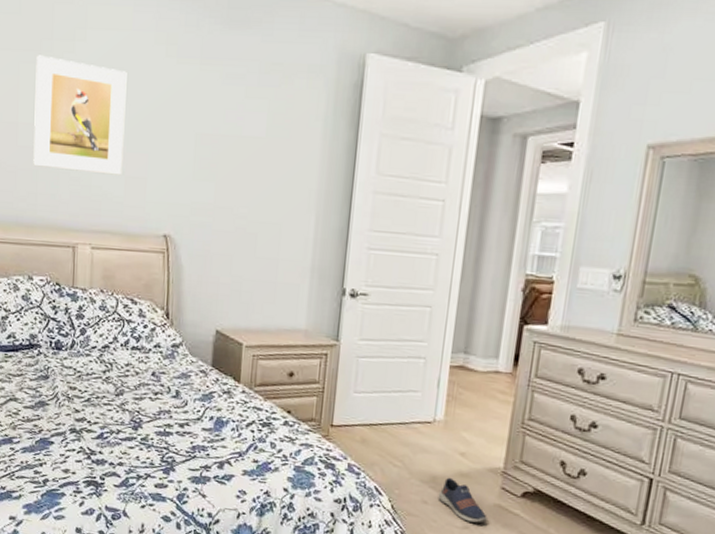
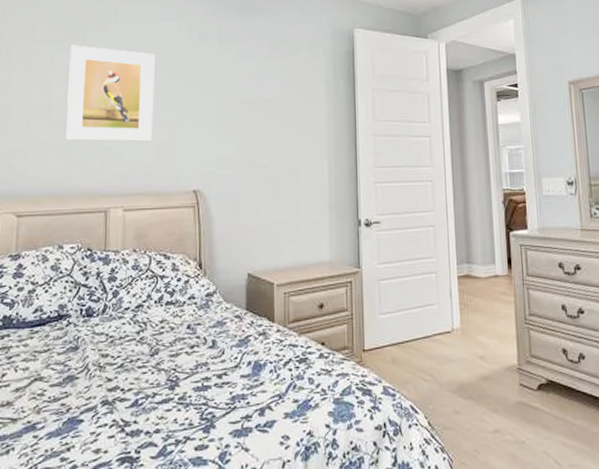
shoe: present [438,477,487,524] -> none [467,383,514,425]

